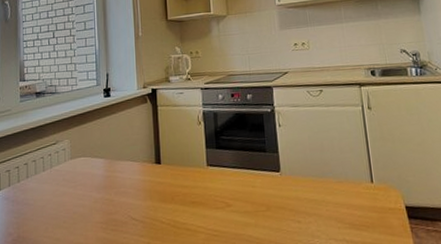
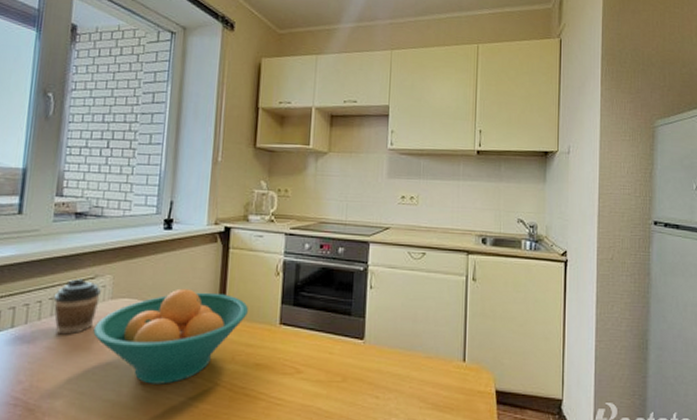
coffee cup: none [27,145,62,193] -> present [53,279,101,335]
fruit bowl: none [60,144,180,227] -> present [93,288,248,384]

